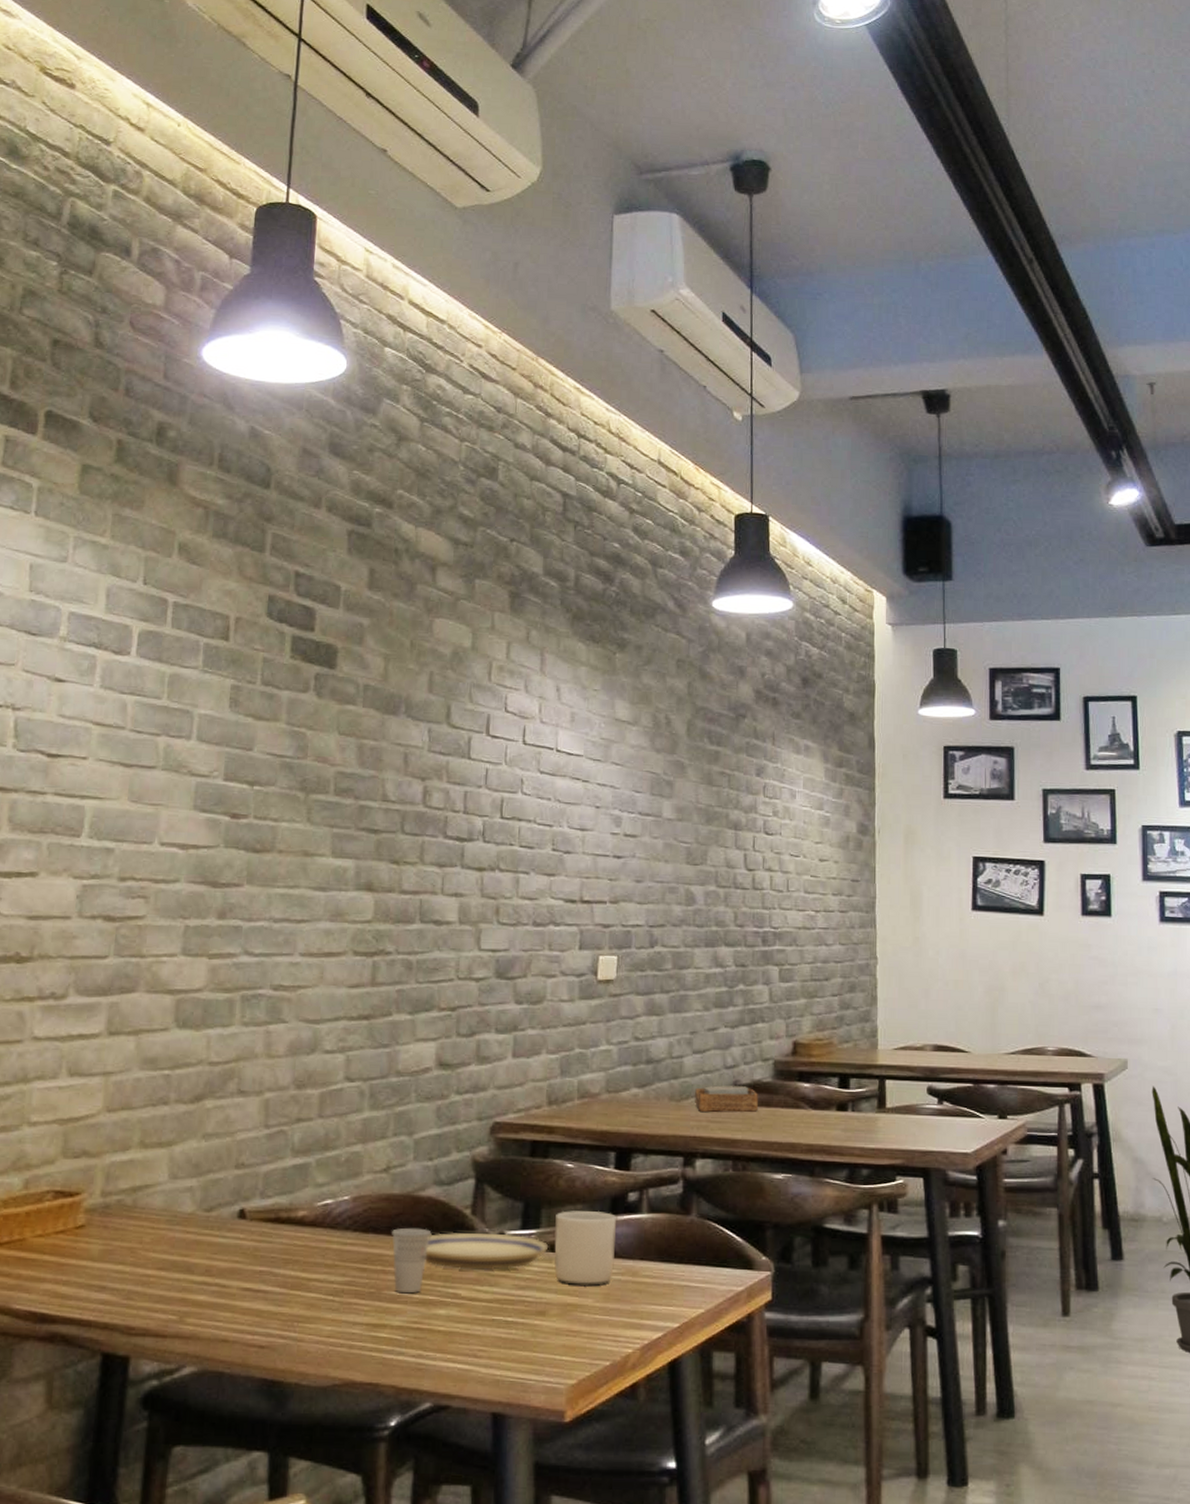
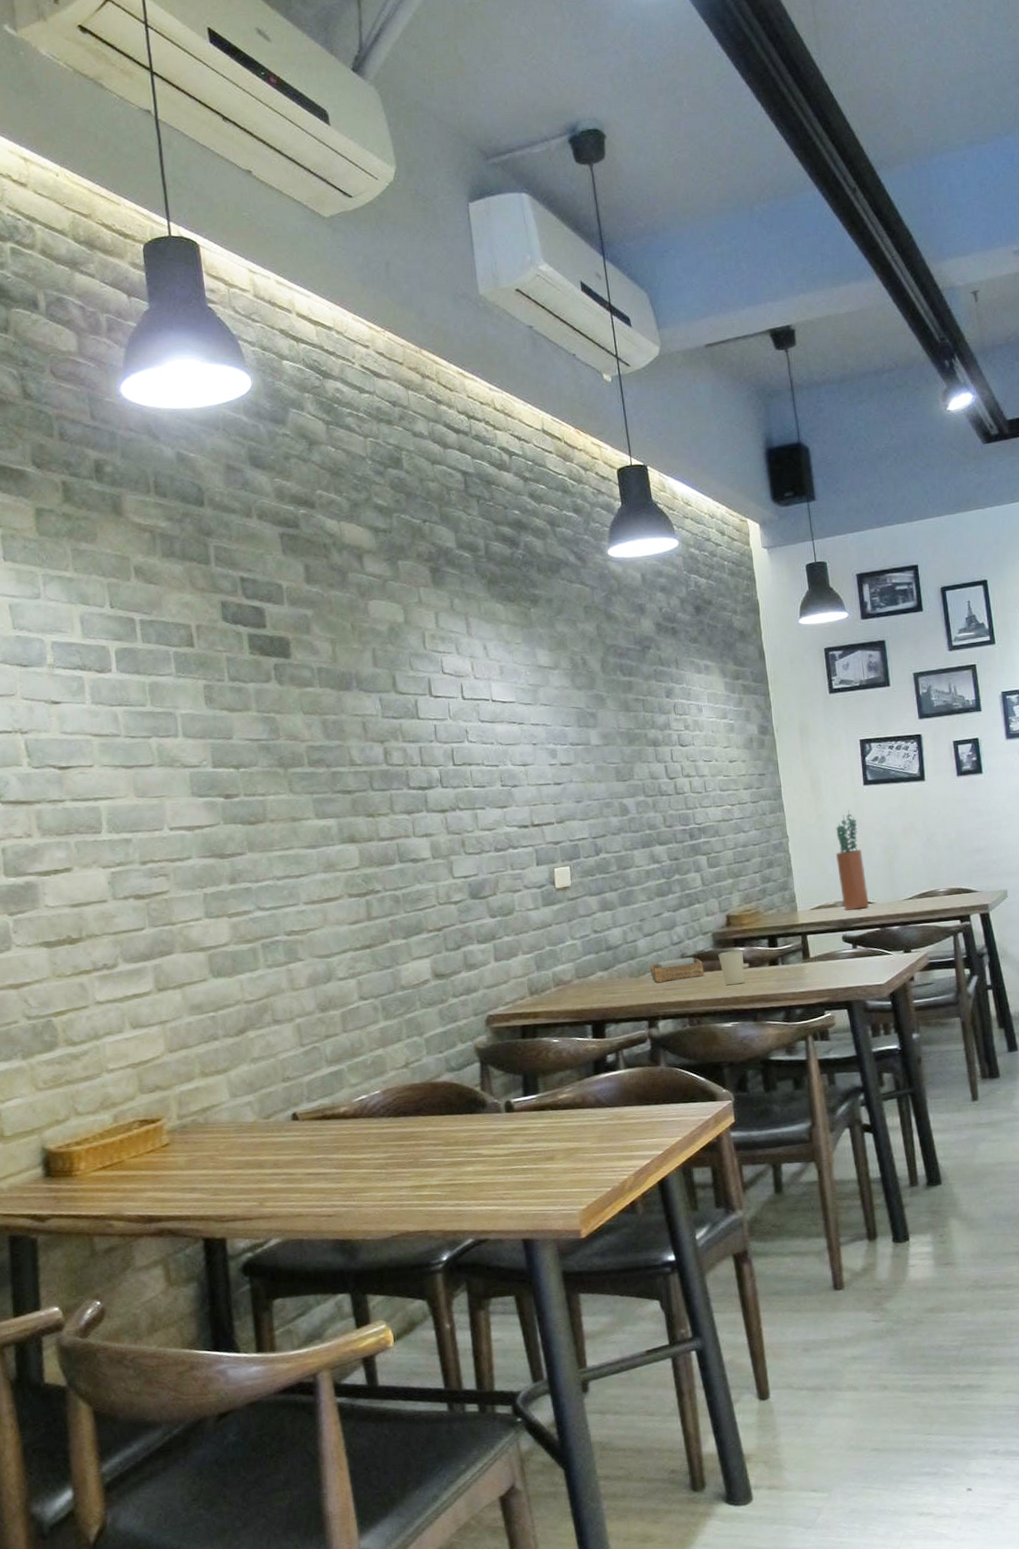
cup: present [391,1227,432,1293] -> none [418,1107,452,1159]
plate: present [425,1232,549,1270] -> none [449,1101,549,1134]
mug: present [554,1211,617,1286] -> none [550,1073,604,1133]
cup: none [777,1085,813,1128] -> present [718,950,749,986]
vase: none [929,937,964,1059] -> present [835,810,870,911]

